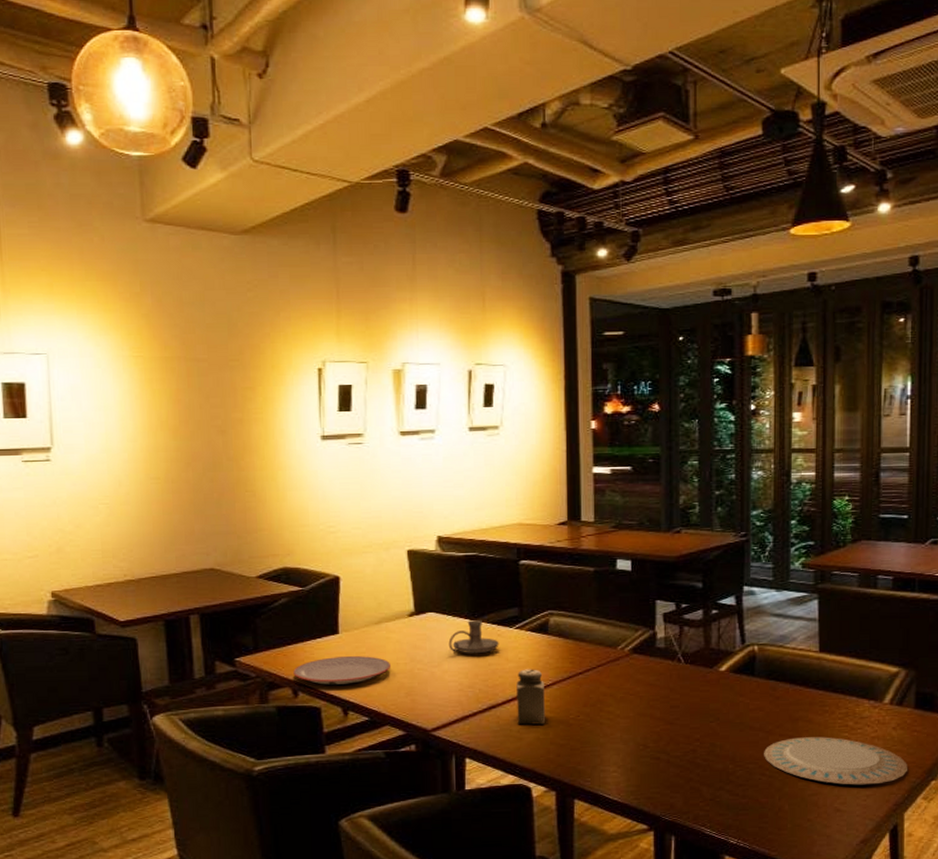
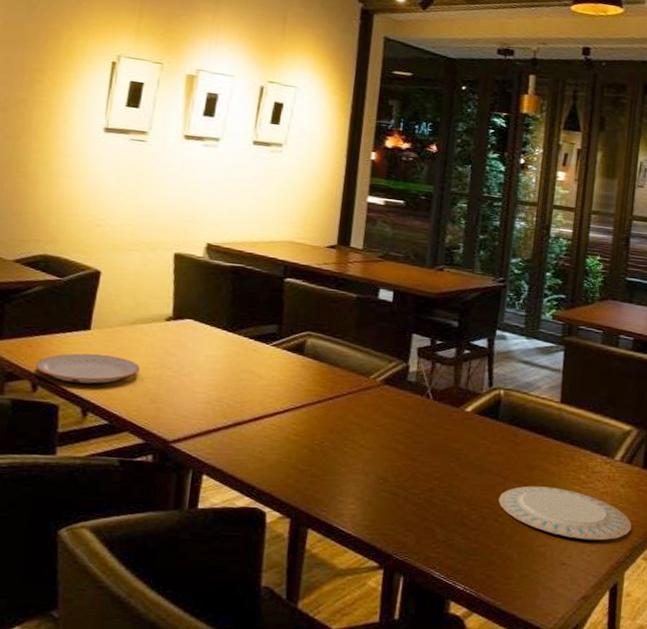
candle holder: present [448,620,499,654] -> none [202,332,254,368]
salt shaker: present [516,669,546,725] -> none [261,388,294,447]

